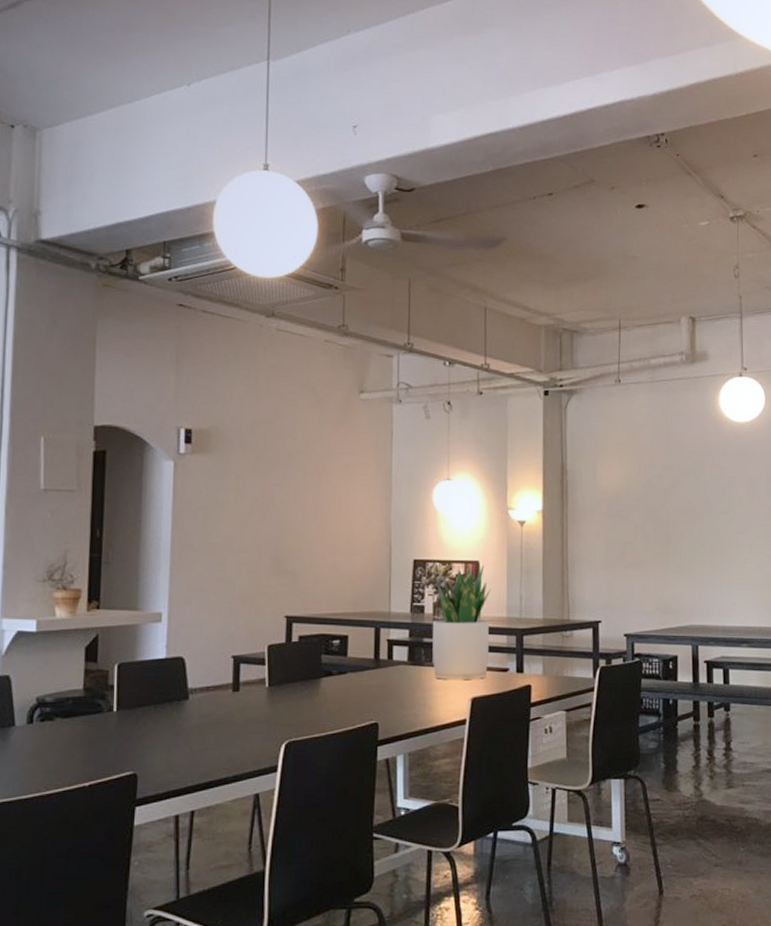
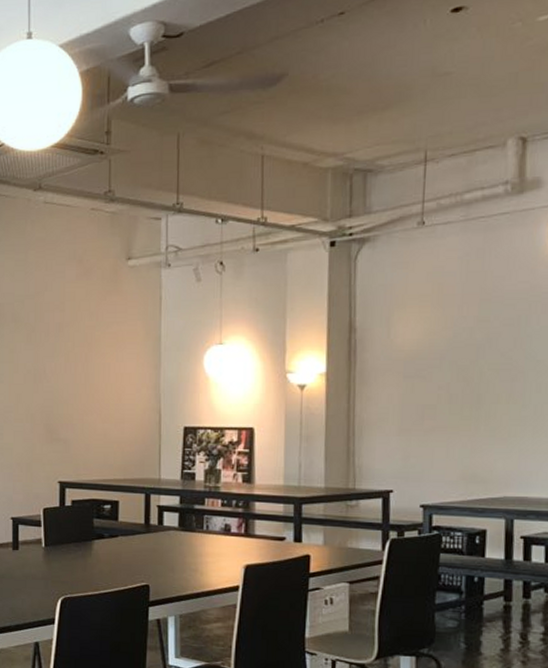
planter: present [432,563,491,681] -> none [203,430,267,548]

